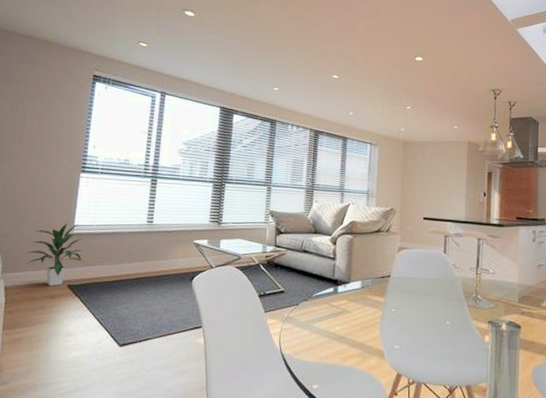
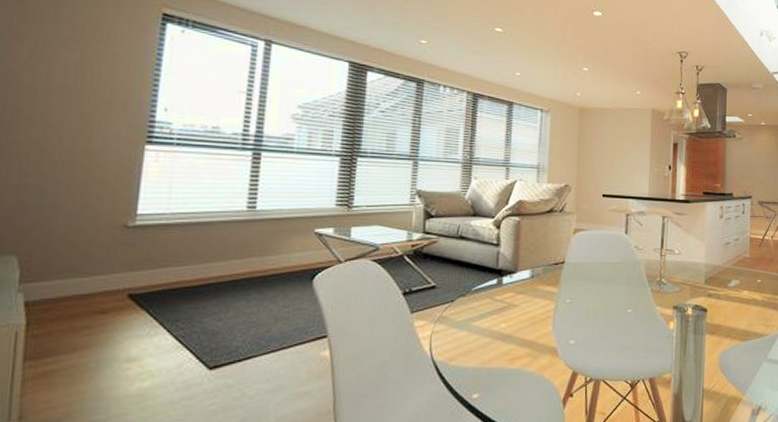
indoor plant: present [26,223,84,286] -> none [60,212,153,297]

